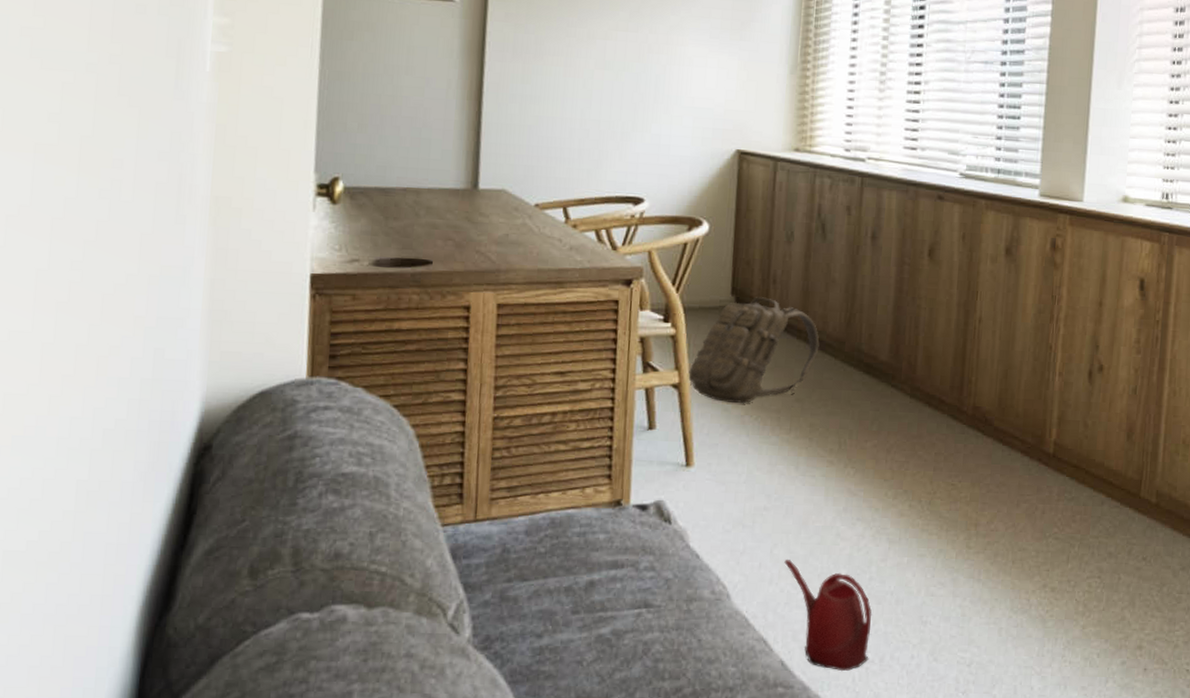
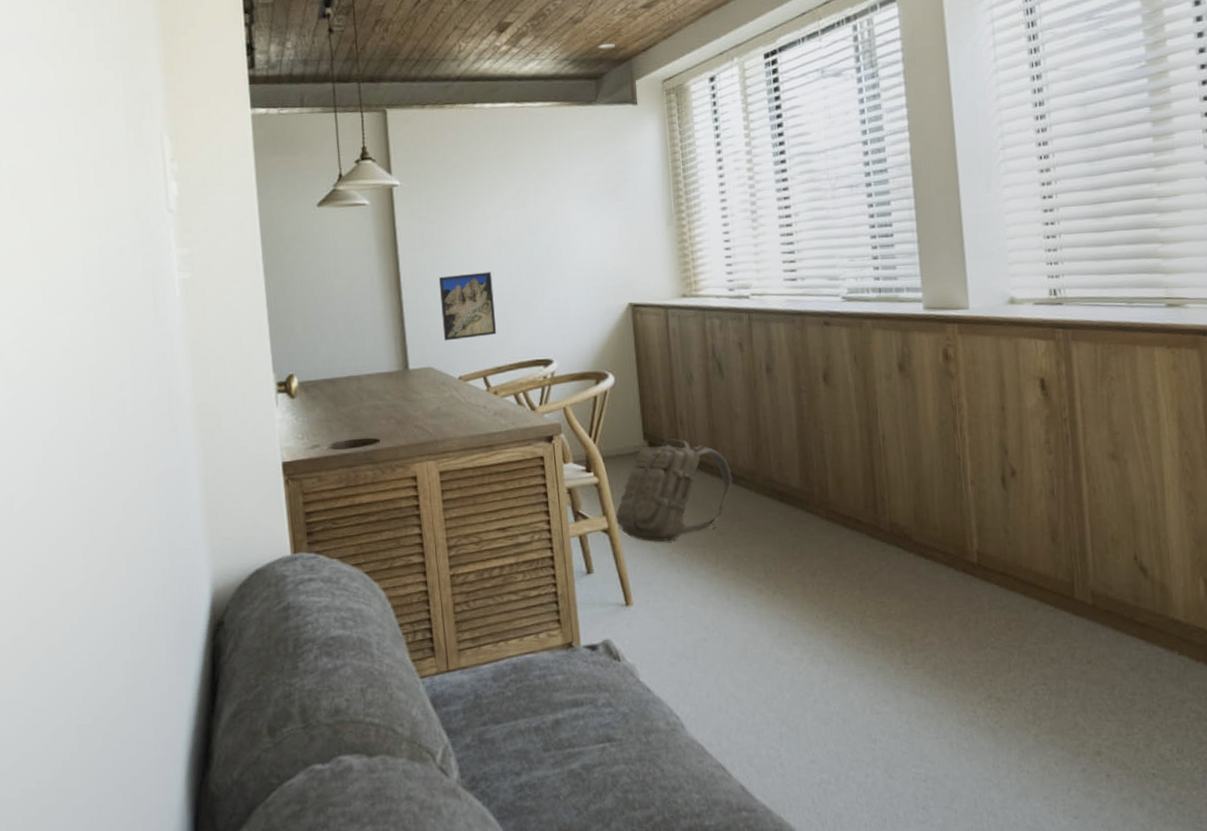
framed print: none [523,92,590,164] -> present [438,272,497,341]
watering can: present [784,560,872,672] -> none [730,688,825,793]

